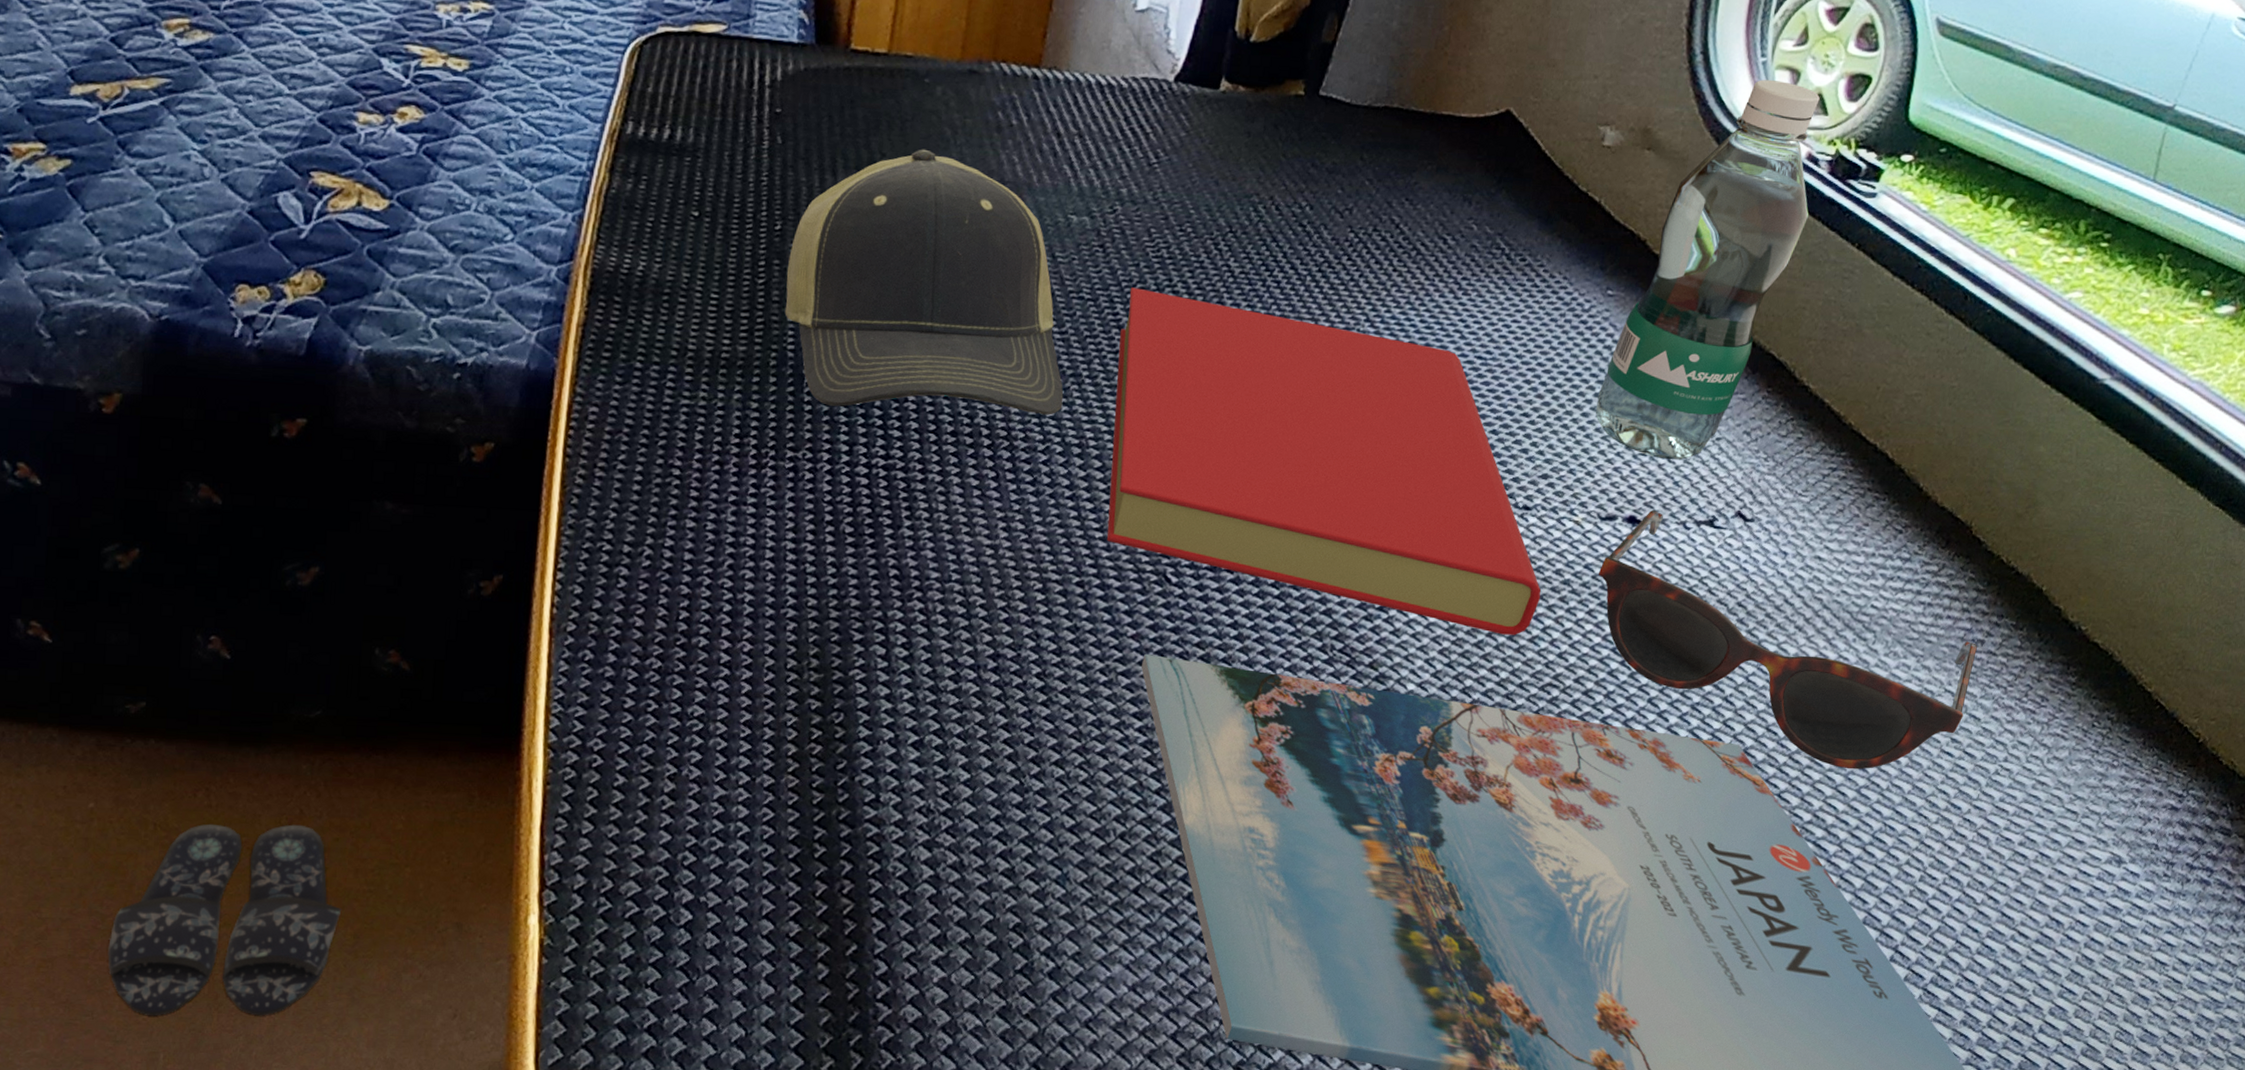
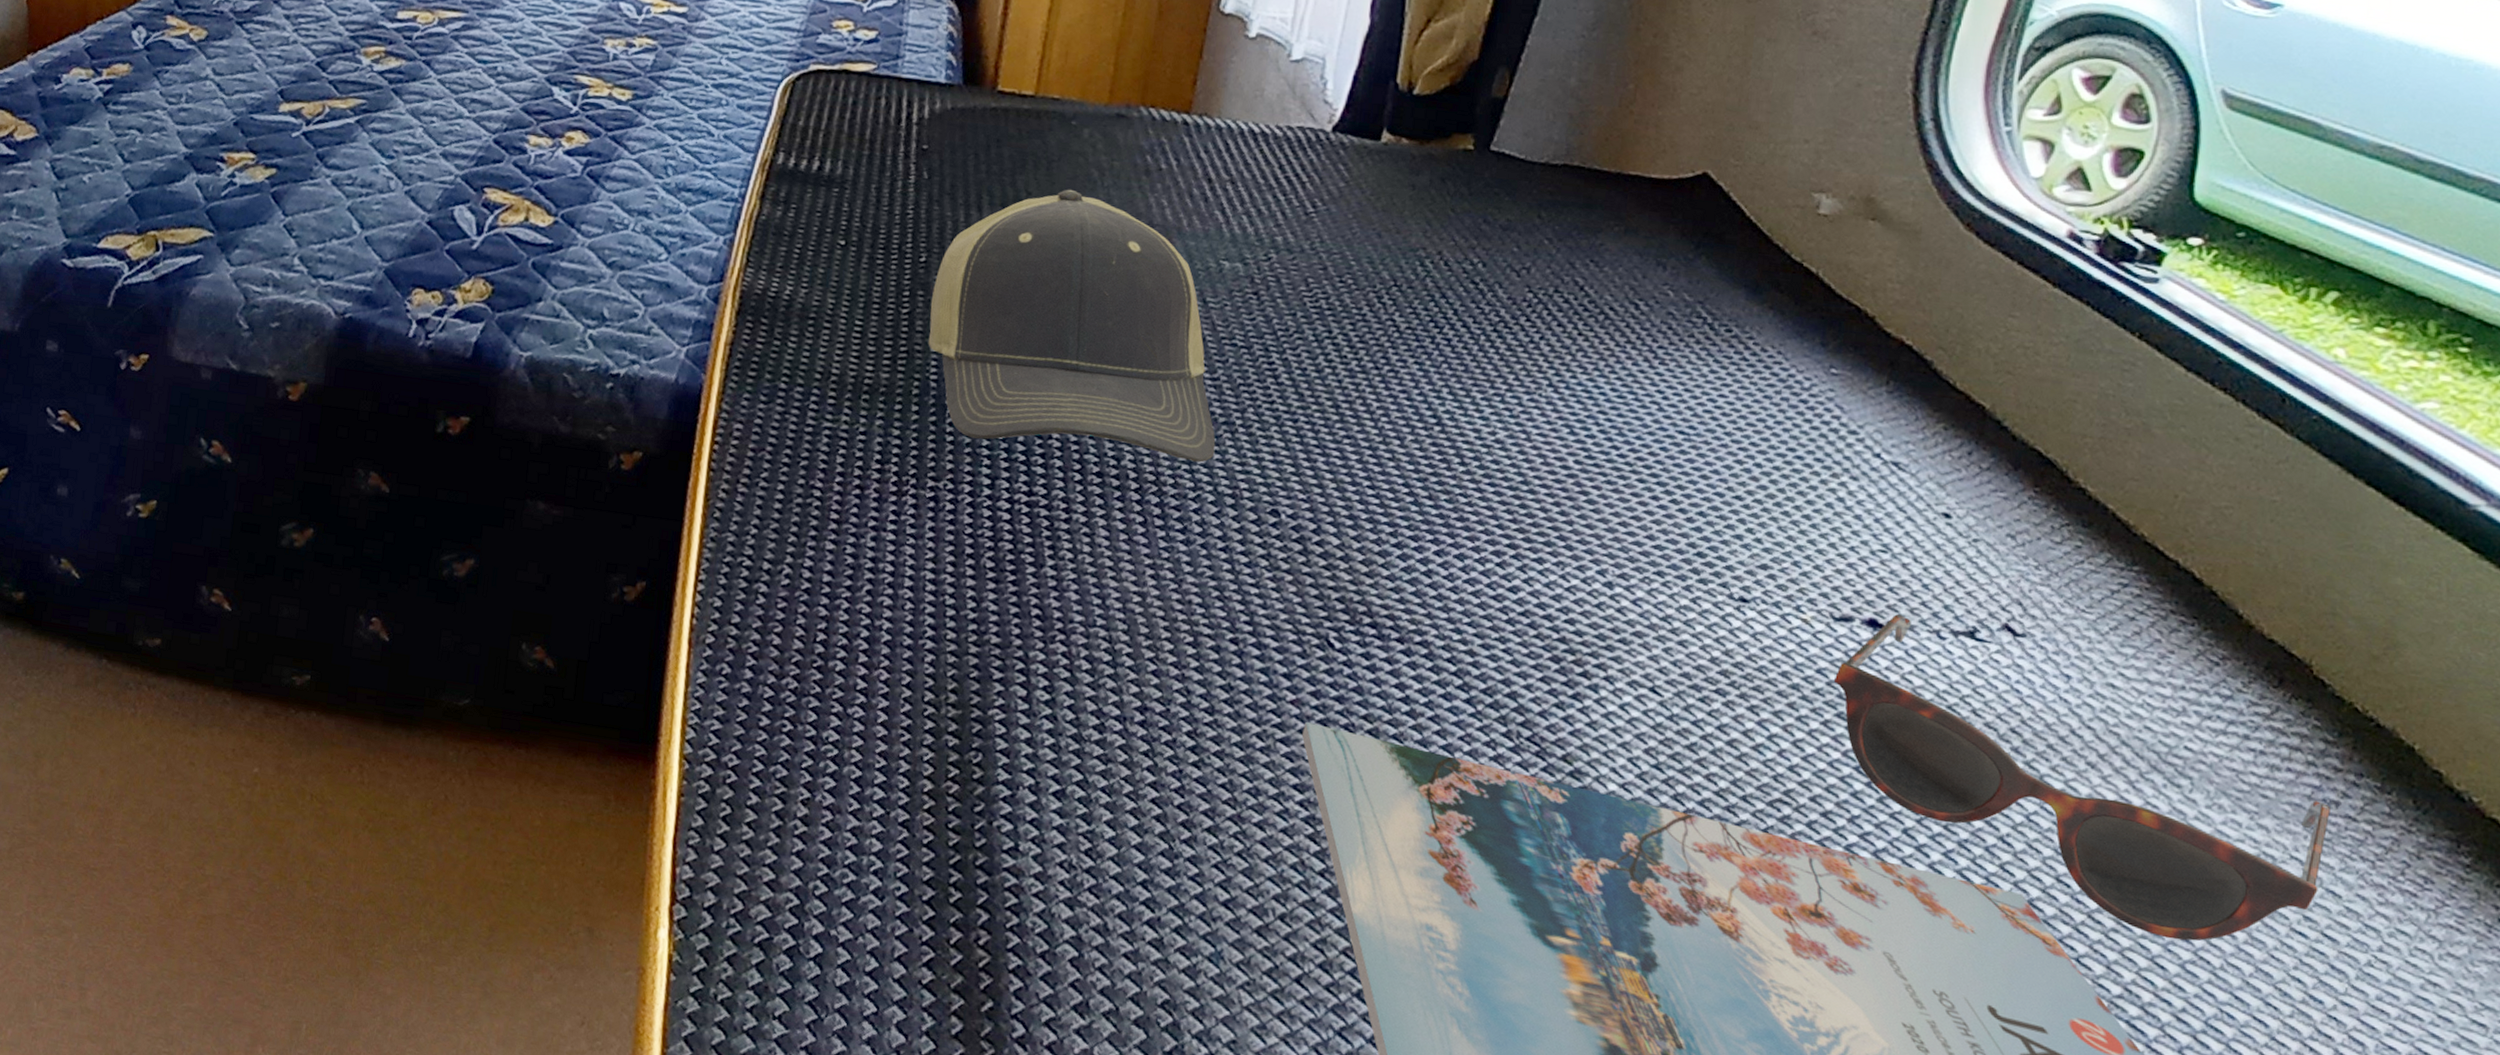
slippers: present [108,823,342,1016] -> none [261,800,480,999]
book: present [1107,287,1541,635] -> none [1263,337,1765,741]
bottle: present [1595,79,1820,460] -> none [1822,150,2080,561]

